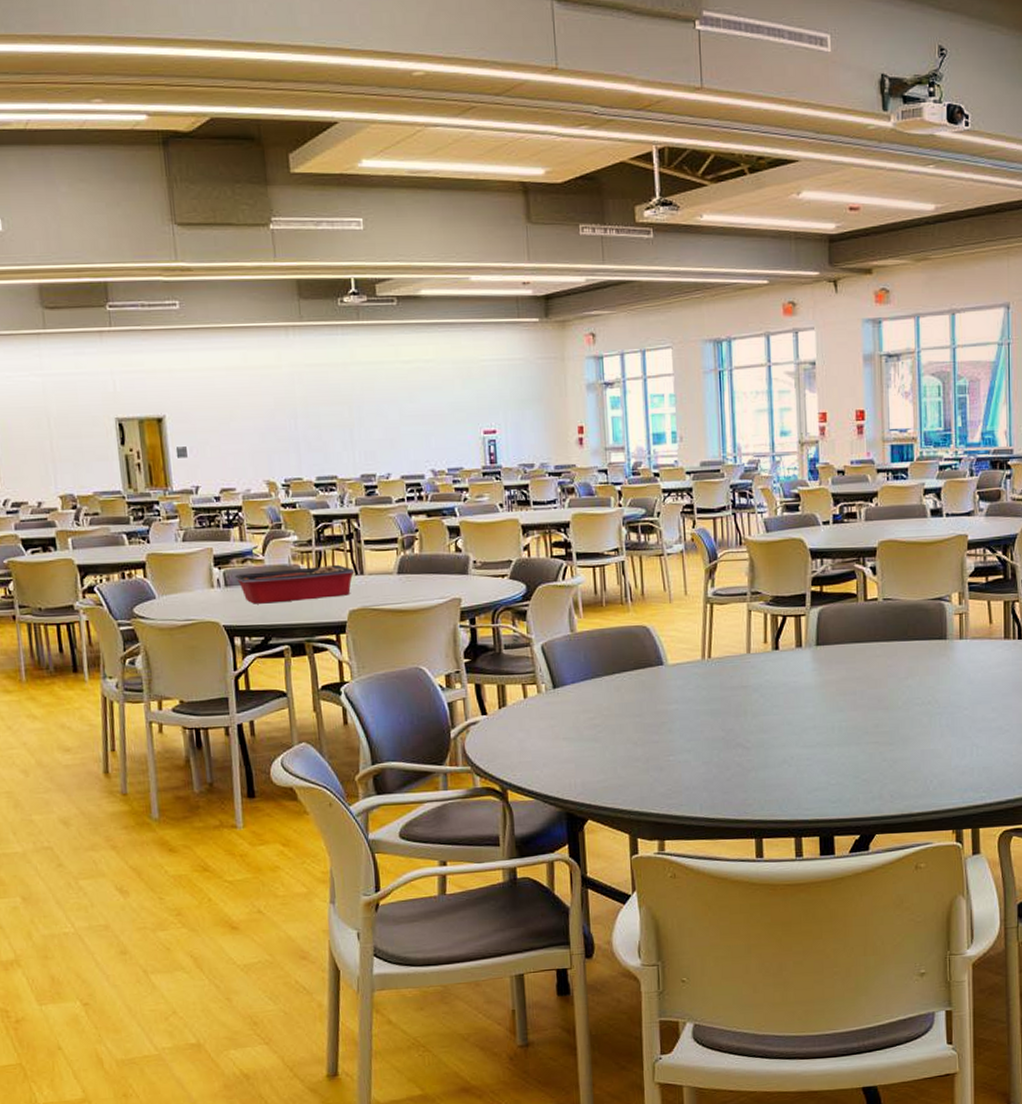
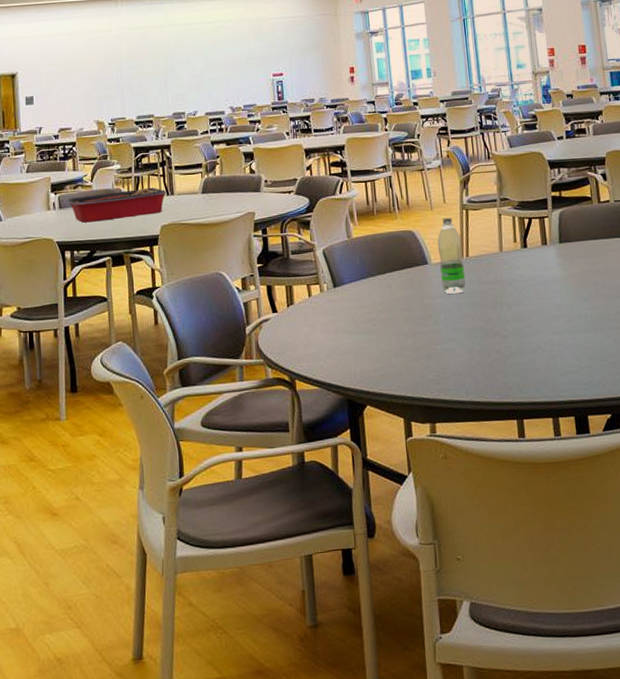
bottle: none [675,612,707,700] -> present [437,217,466,295]

